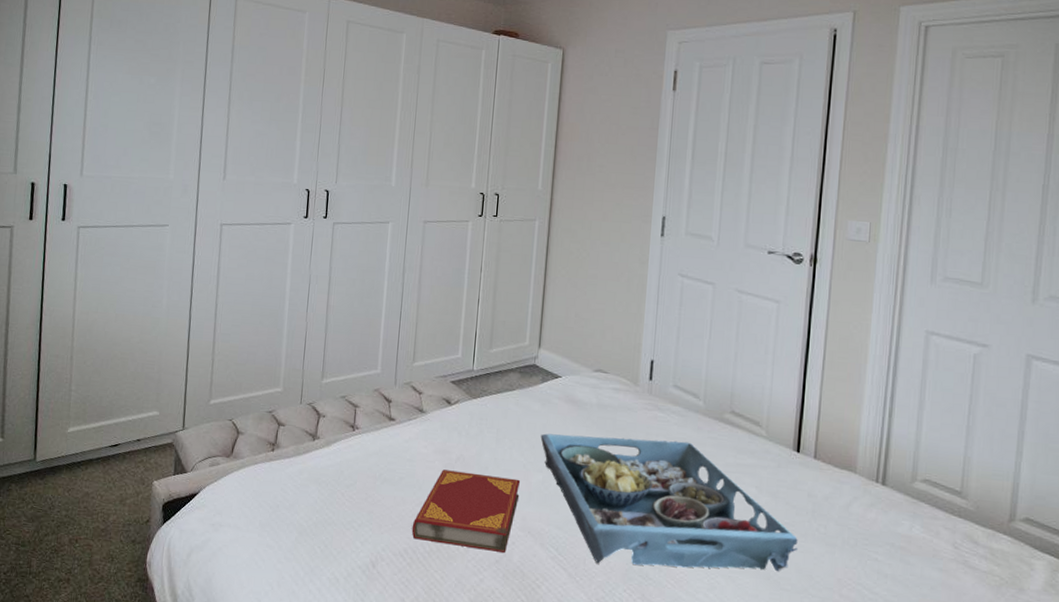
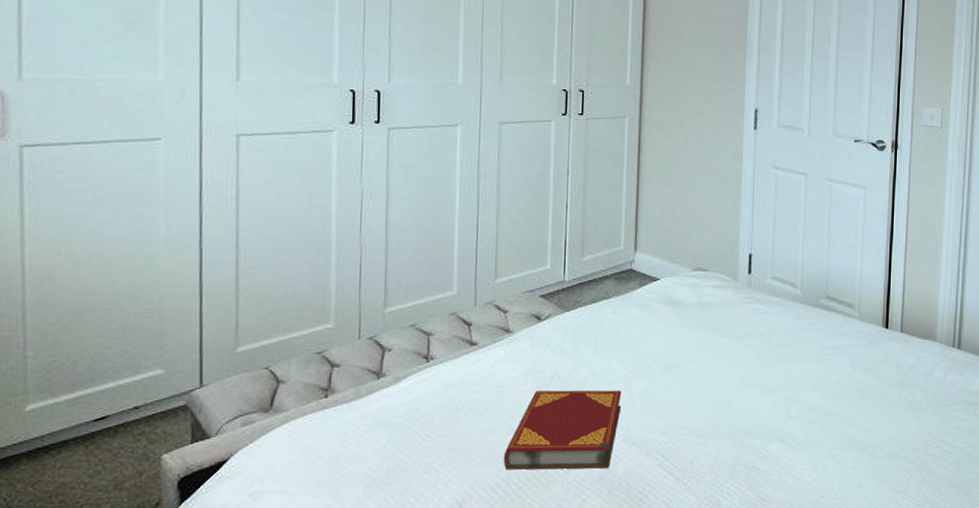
serving tray: present [540,433,799,571] -> none [641,331,890,464]

